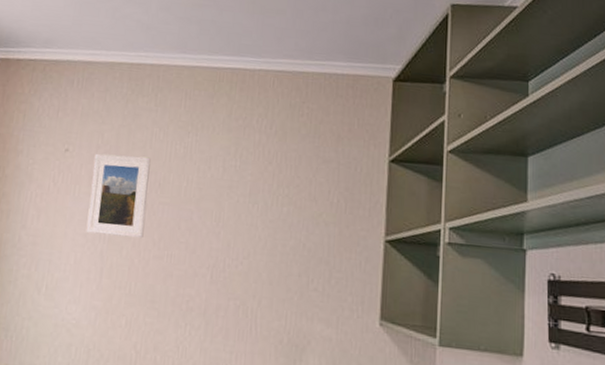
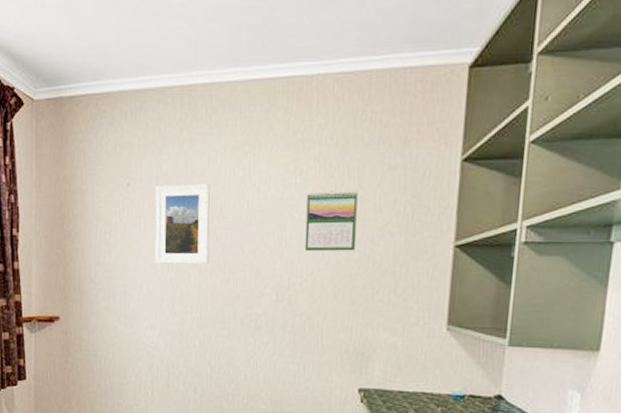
calendar: none [241,176,295,238] -> present [304,191,358,252]

